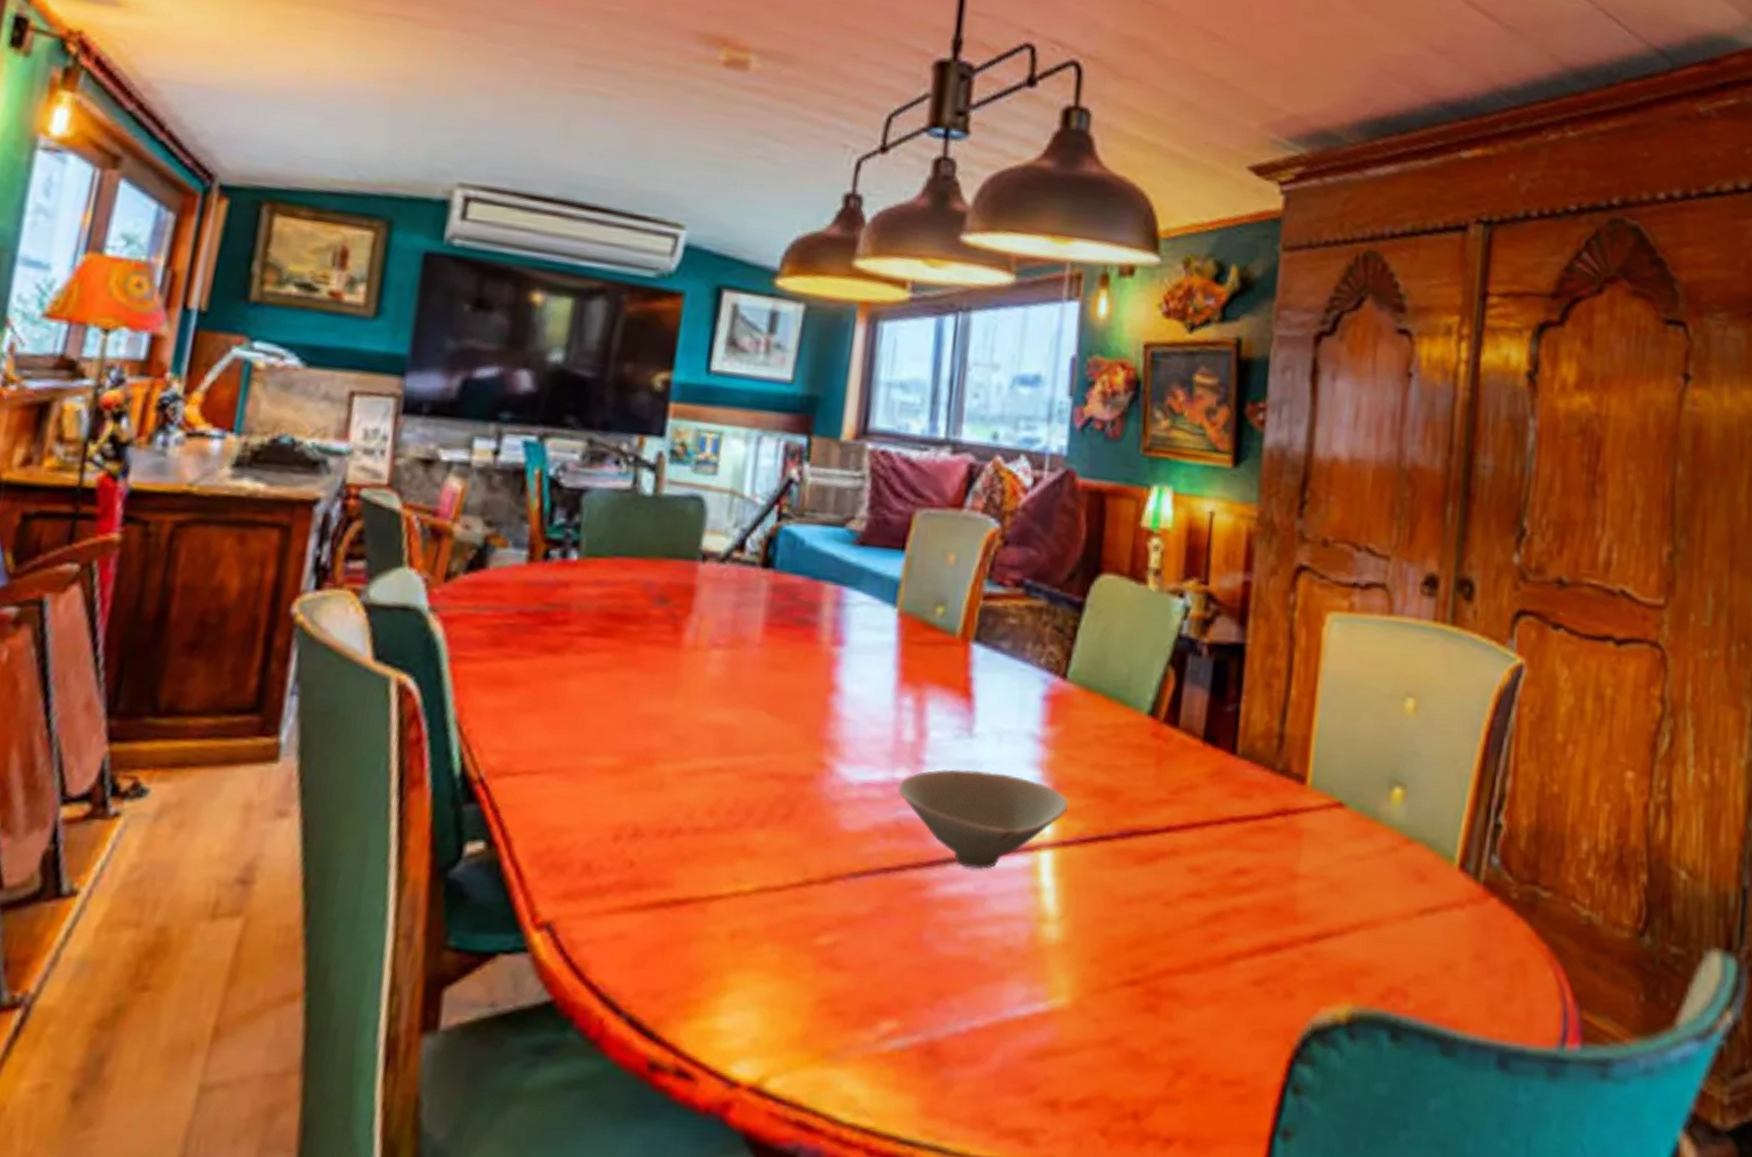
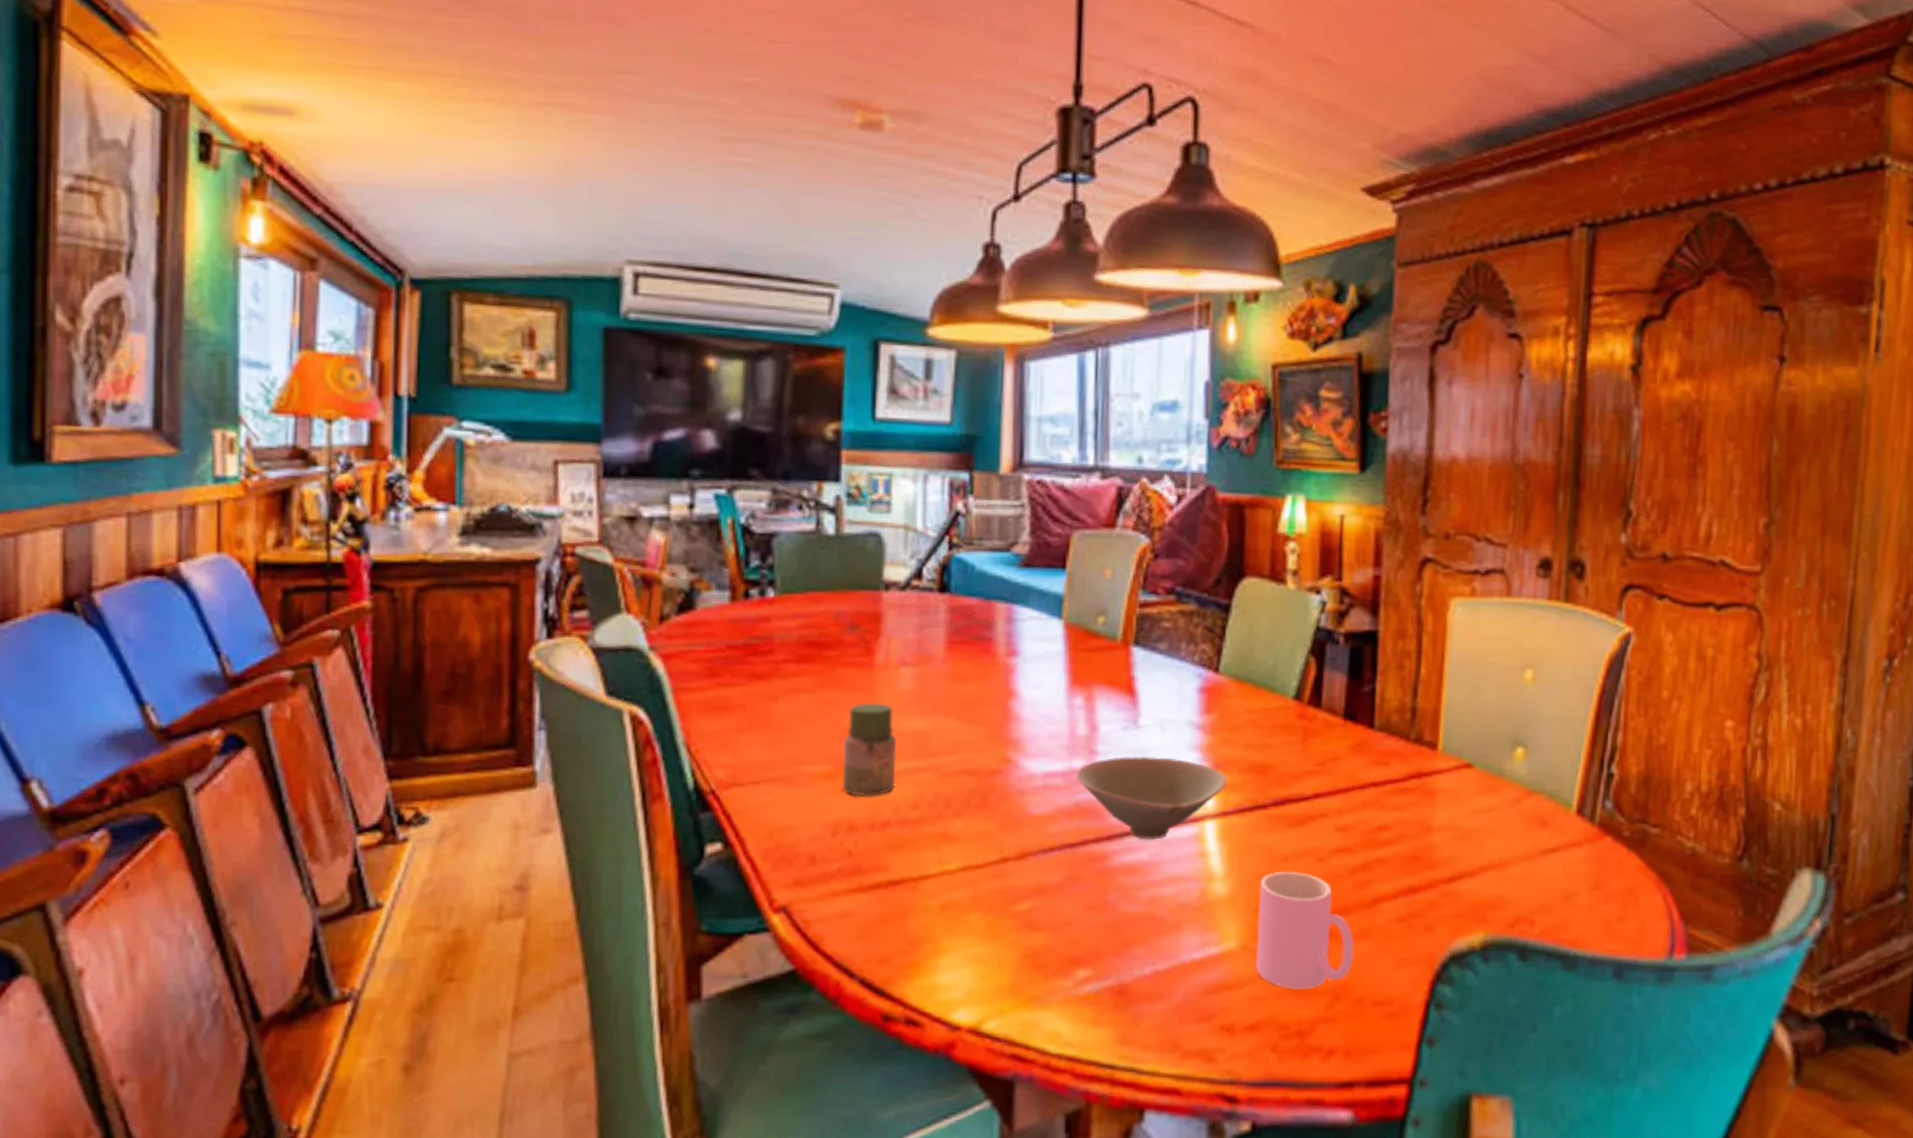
jar: none [630,687,698,798] -> present [842,702,896,797]
cup: none [1087,916,1203,1061] -> present [1255,871,1354,990]

